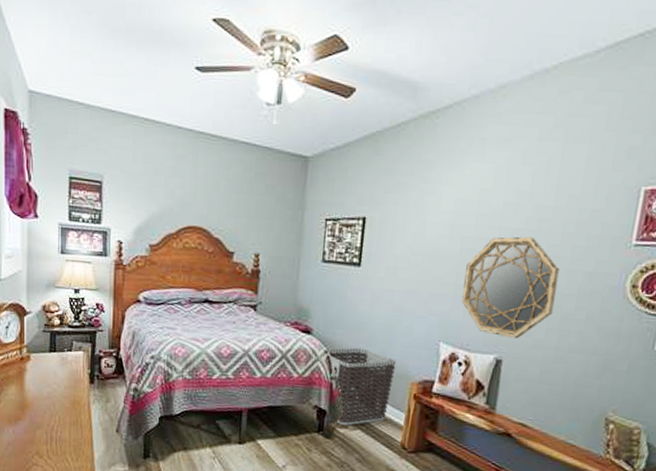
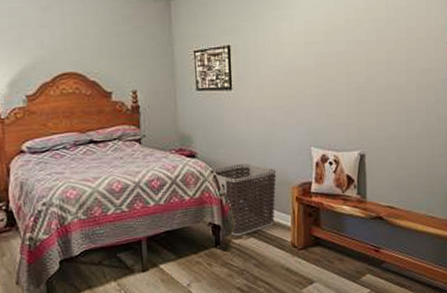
home mirror: present [461,236,559,339] -> none [323,46,399,135]

